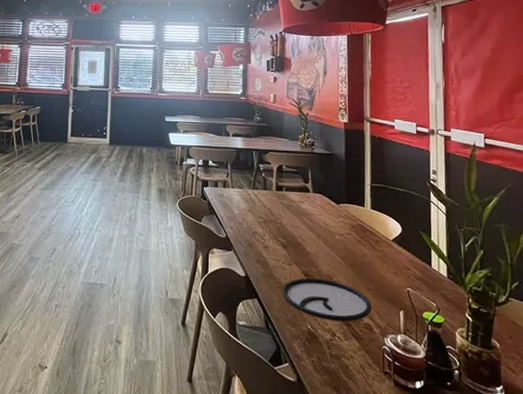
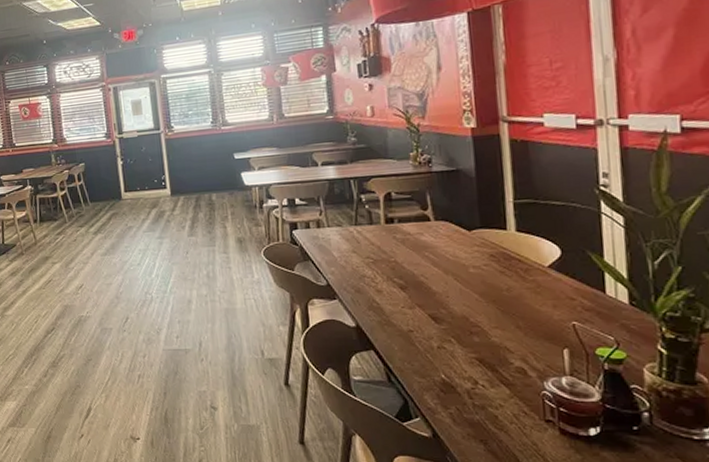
plate: present [283,278,371,322] -> none [405,320,524,368]

